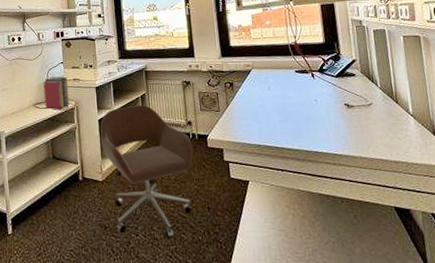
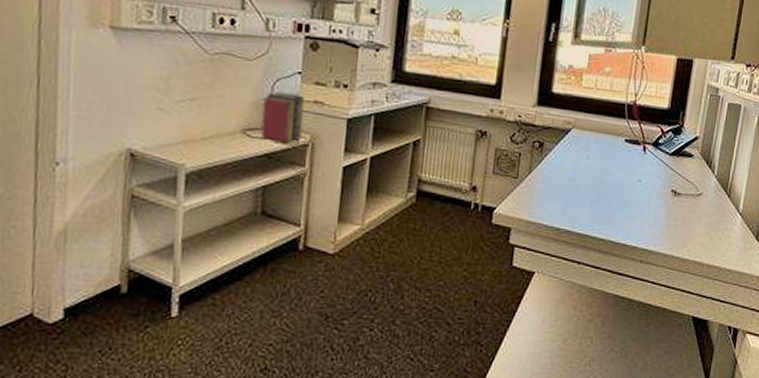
office chair: present [100,105,193,239] -> none [340,153,472,338]

